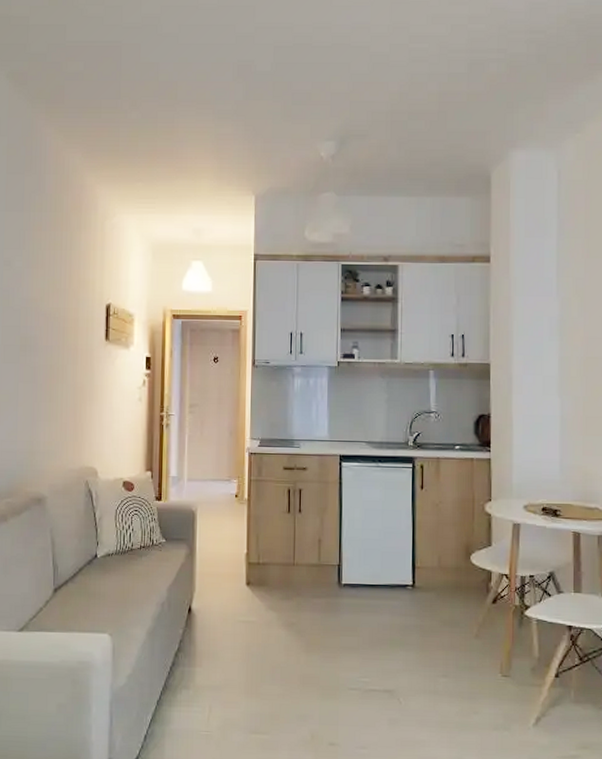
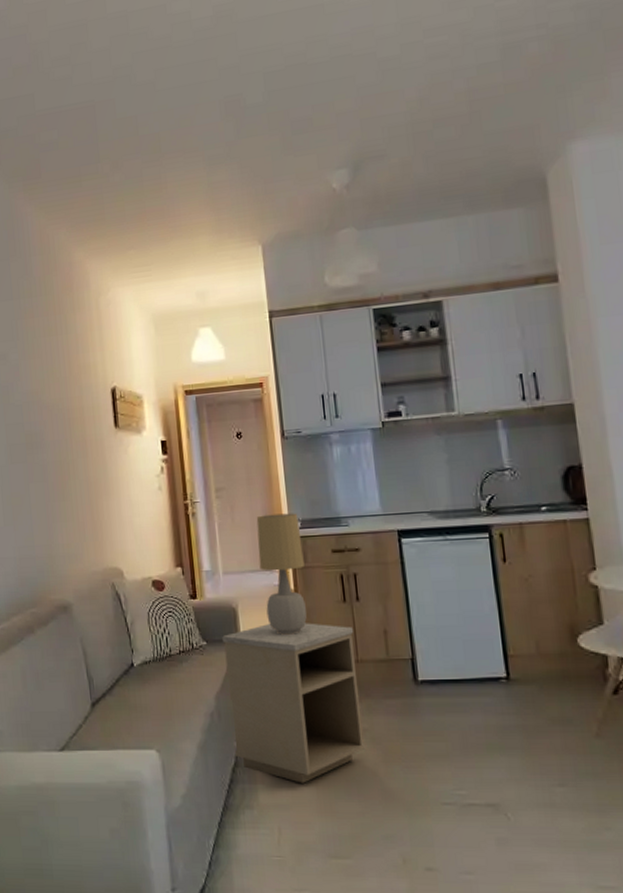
nightstand: none [179,527,294,668] -> present [222,623,365,783]
table lamp: none [220,431,259,538] -> present [256,513,307,635]

